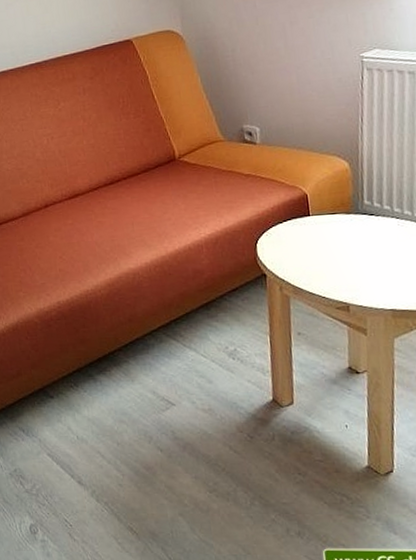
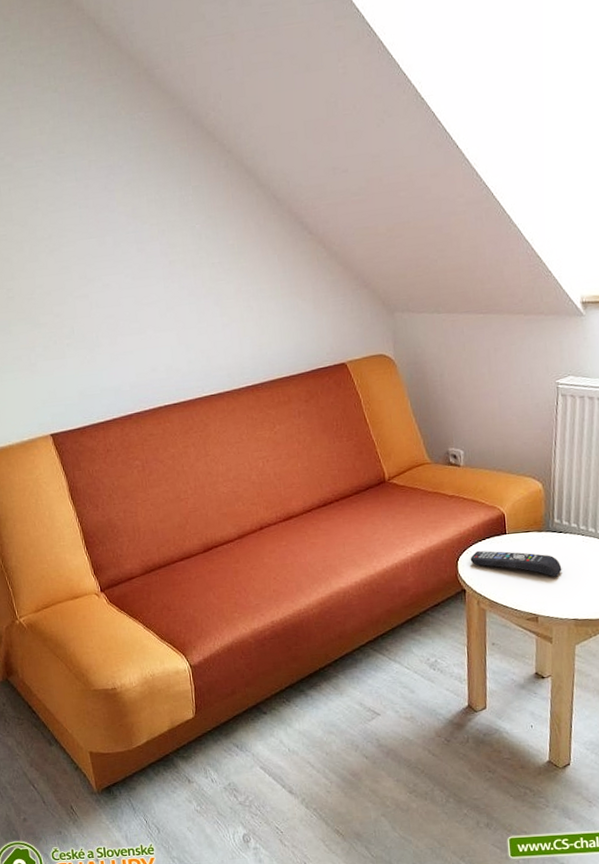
remote control: none [270,232,375,263] -> present [470,550,562,577]

